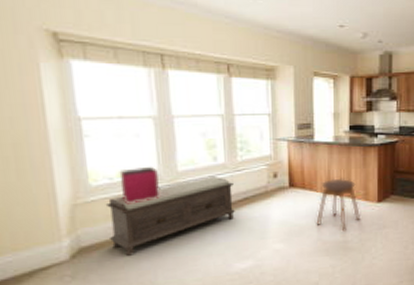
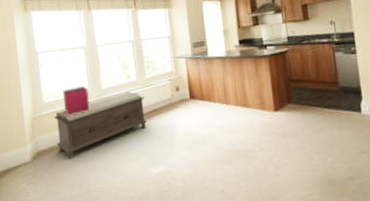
stool: present [316,178,361,232] -> none [217,88,260,140]

